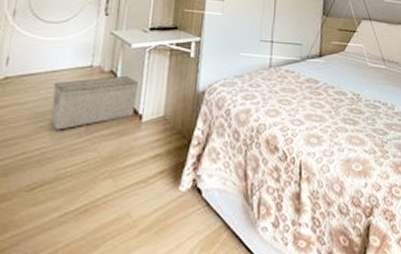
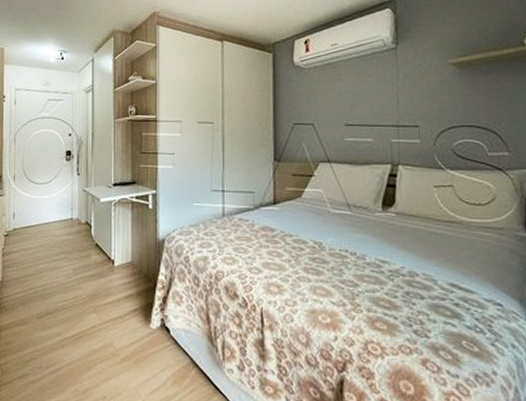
storage bin: present [51,75,139,130] -> none [46,226,109,271]

